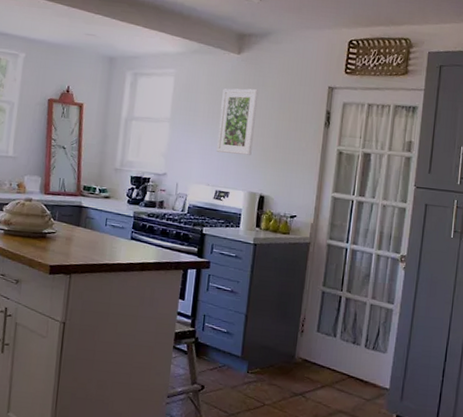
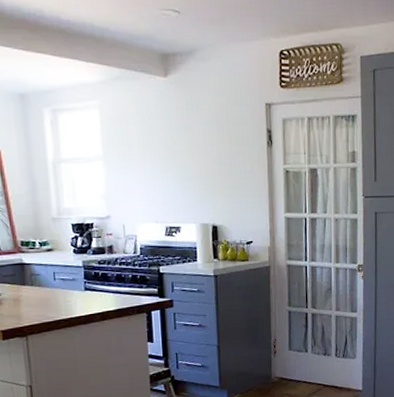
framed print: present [216,88,259,155] -> none [155,114,197,186]

